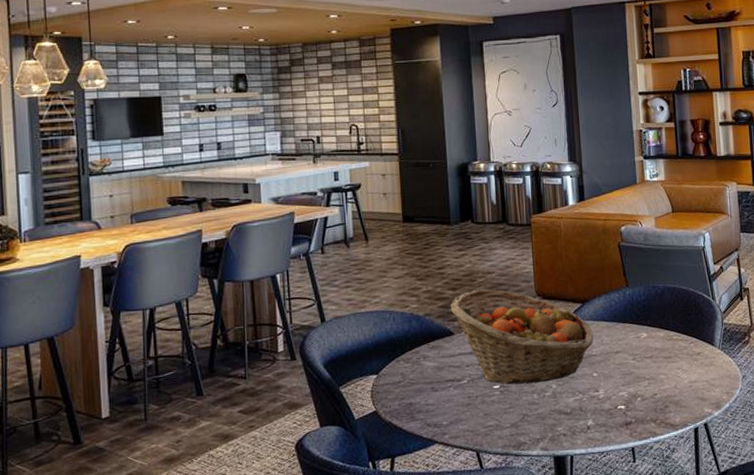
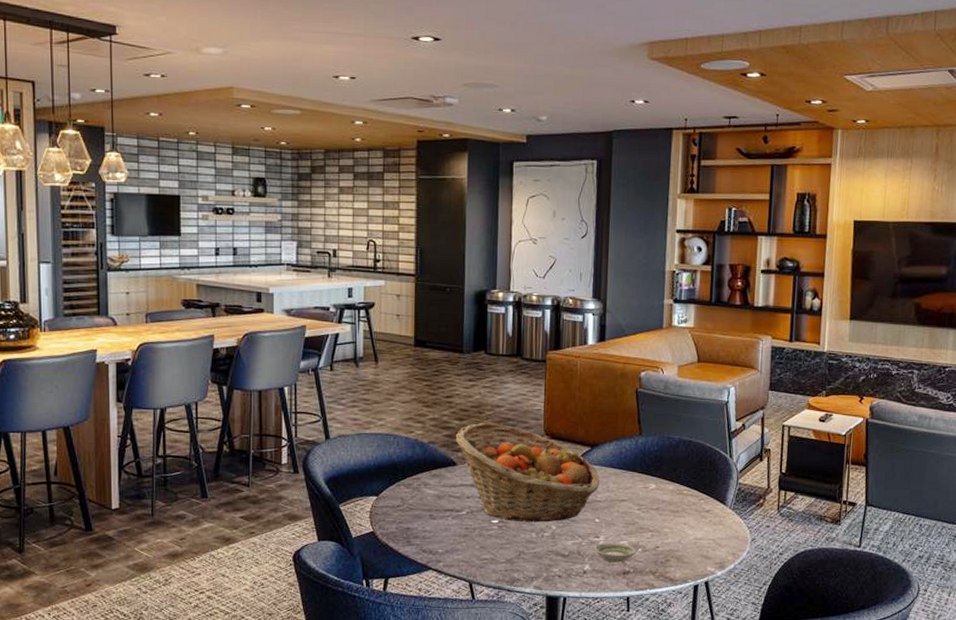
saucer: none [595,394,636,415] -> present [594,542,636,563]

